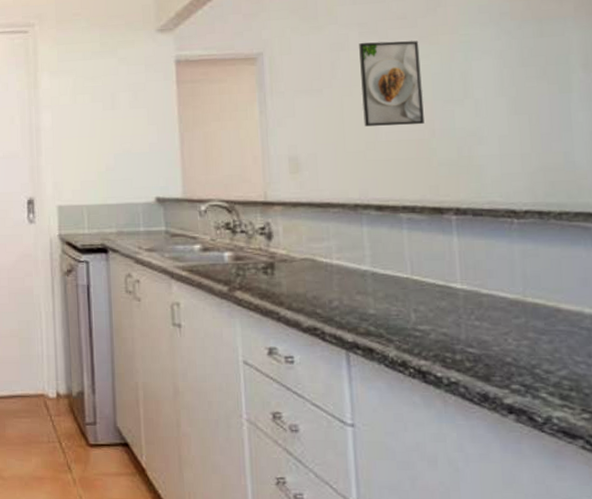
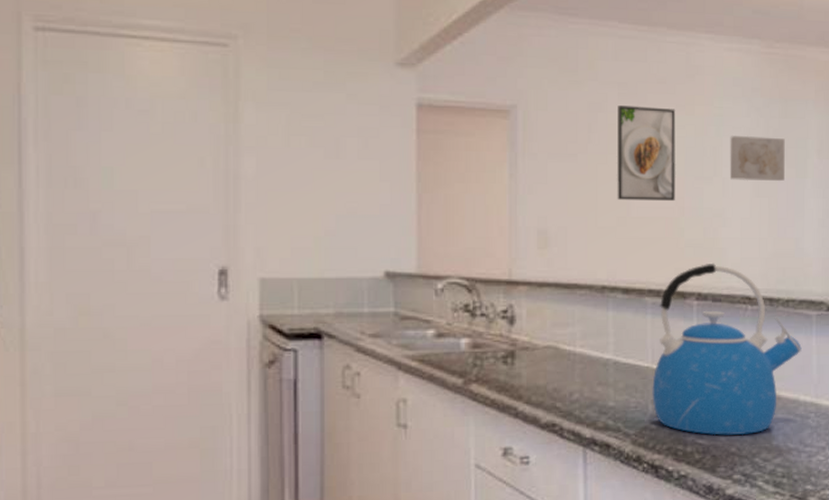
kettle: none [413,179,582,346] -> present [652,262,802,436]
wall art: none [479,57,546,101] -> present [729,135,785,182]

